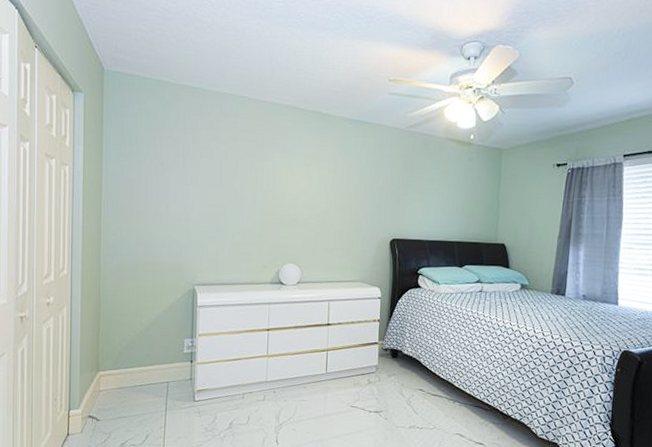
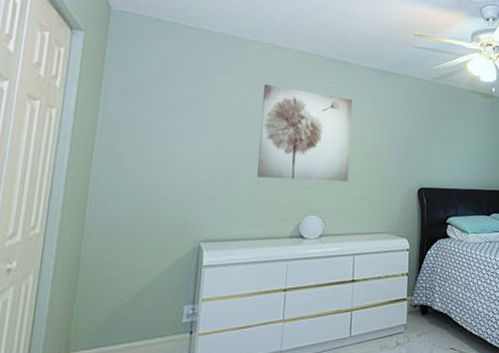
wall art: none [240,138,327,232] -> present [257,84,353,182]

